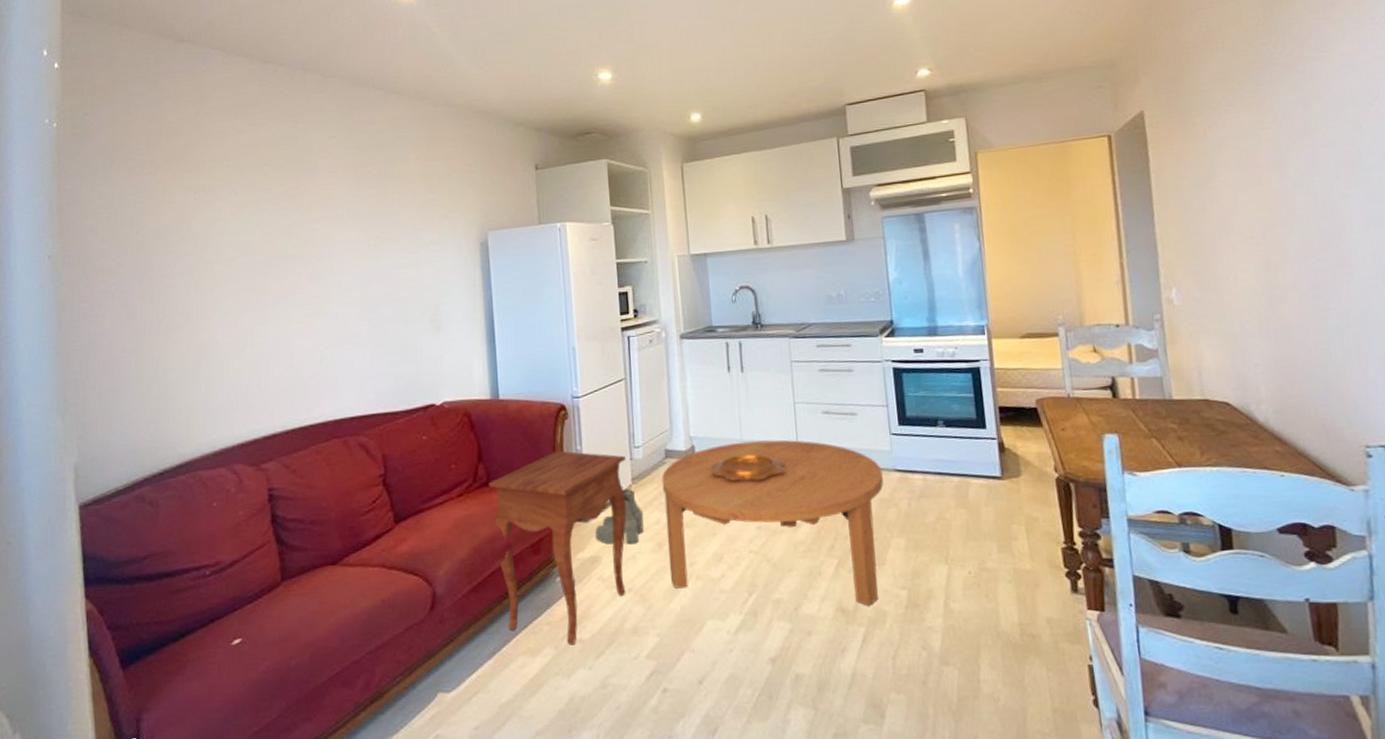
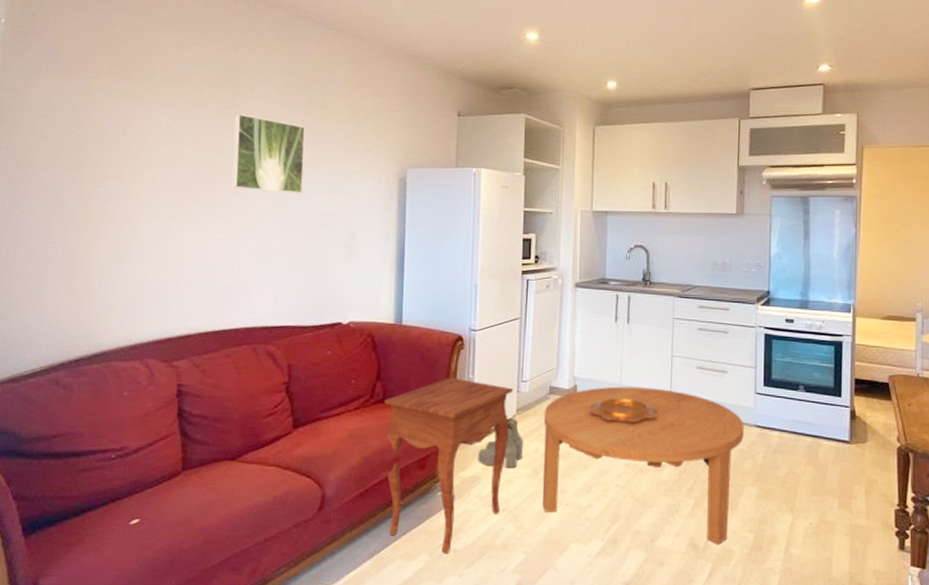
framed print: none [301,193,380,274] -> present [231,114,306,194]

